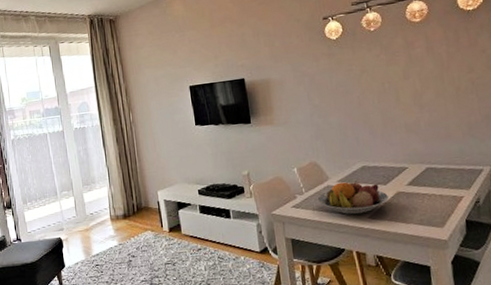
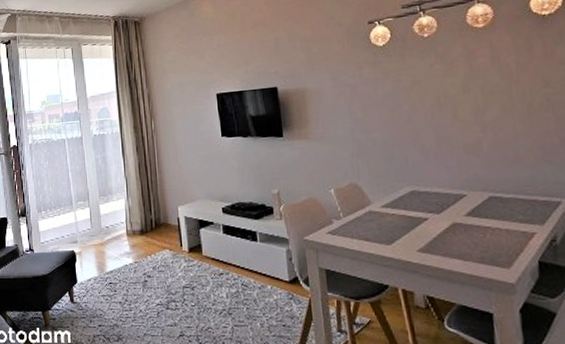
fruit bowl: present [317,181,389,215] -> none [357,207,442,247]

